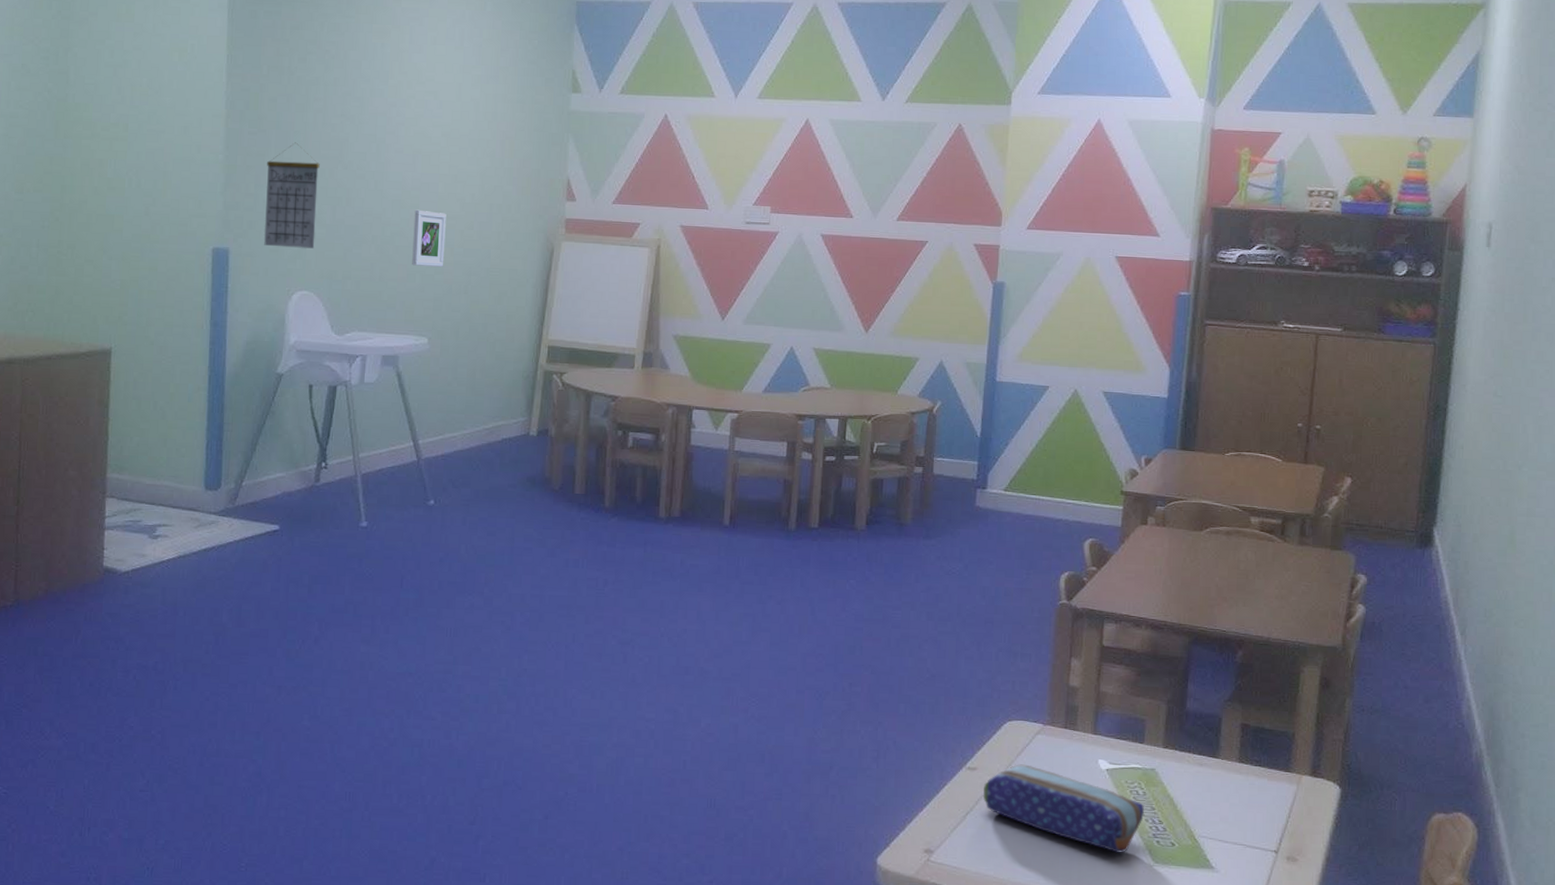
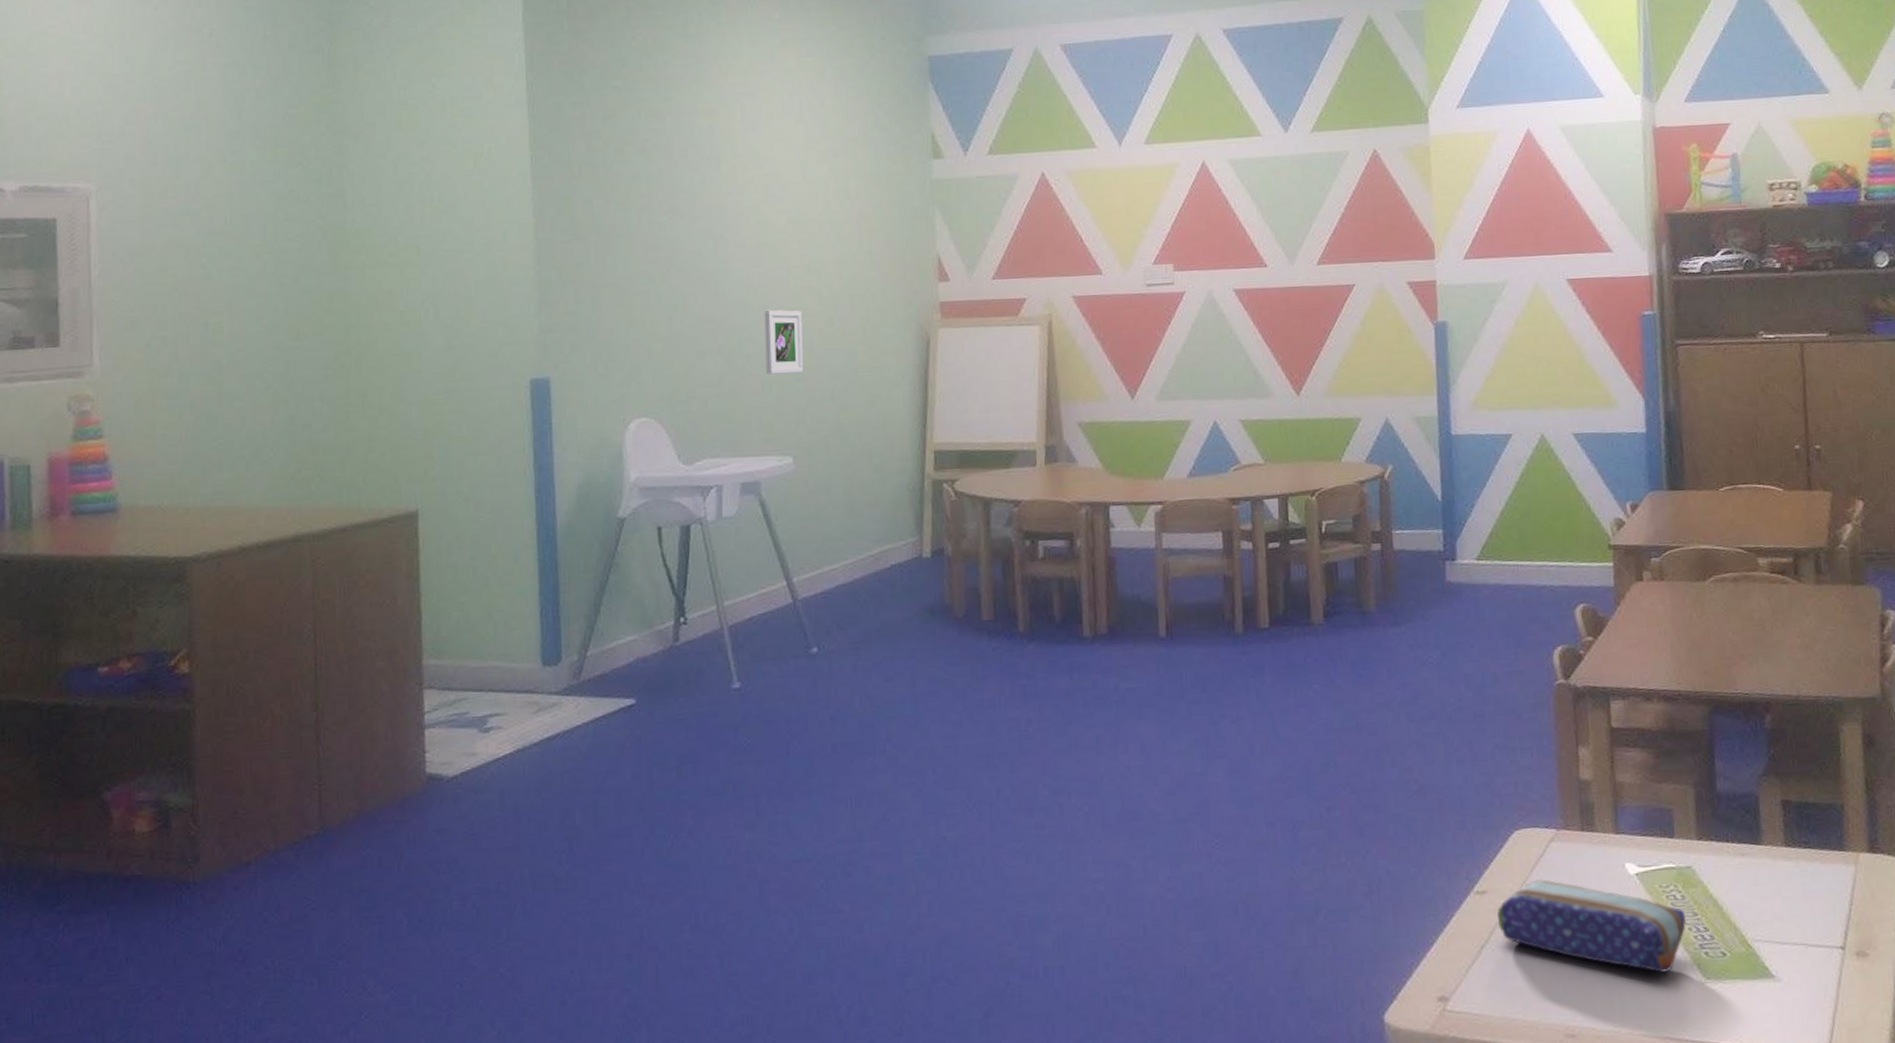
calendar: present [264,142,320,249] -> none [587,247,651,371]

